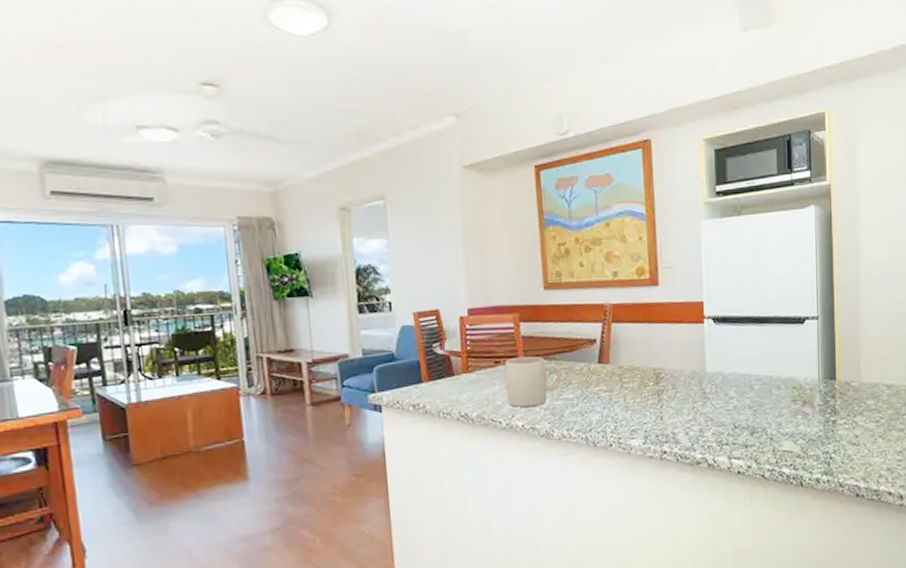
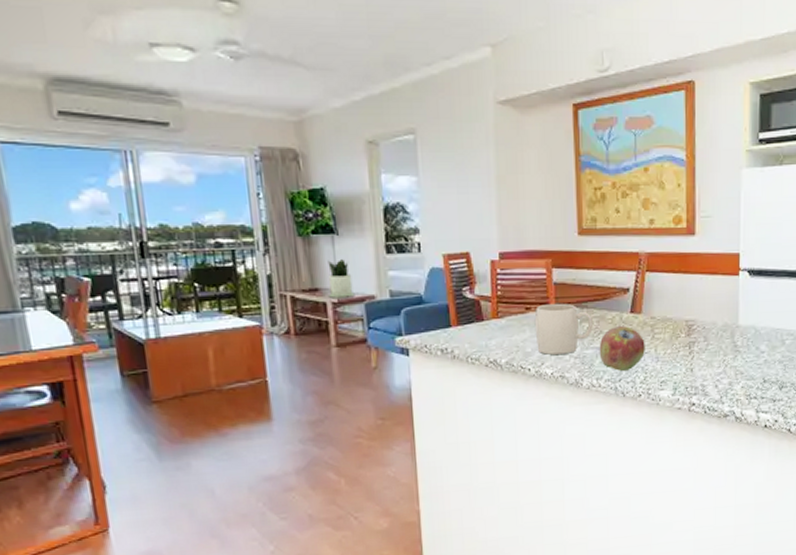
planter: none [302,321,329,359] -> present [327,259,355,299]
fruit: none [568,376,614,422] -> present [599,326,645,372]

